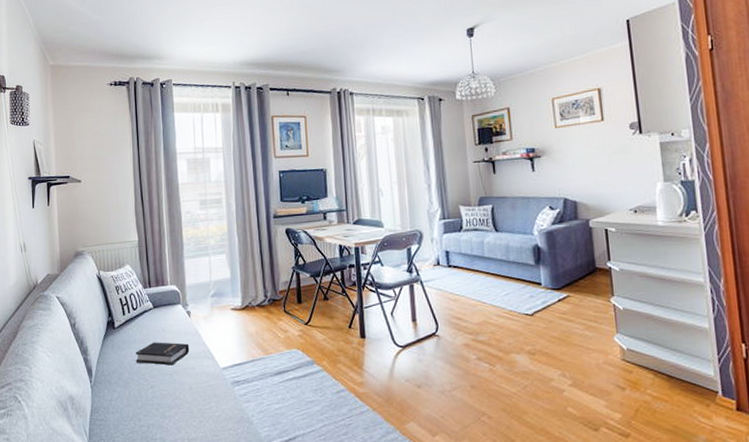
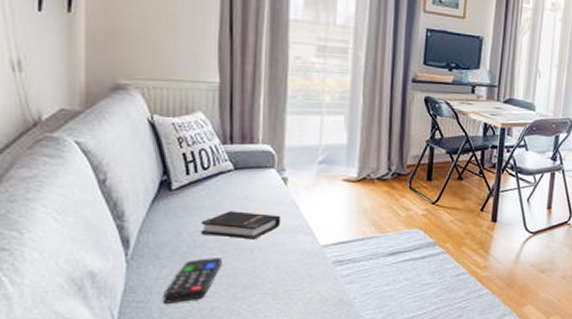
remote control: none [115,381,152,421] -> present [162,256,222,303]

